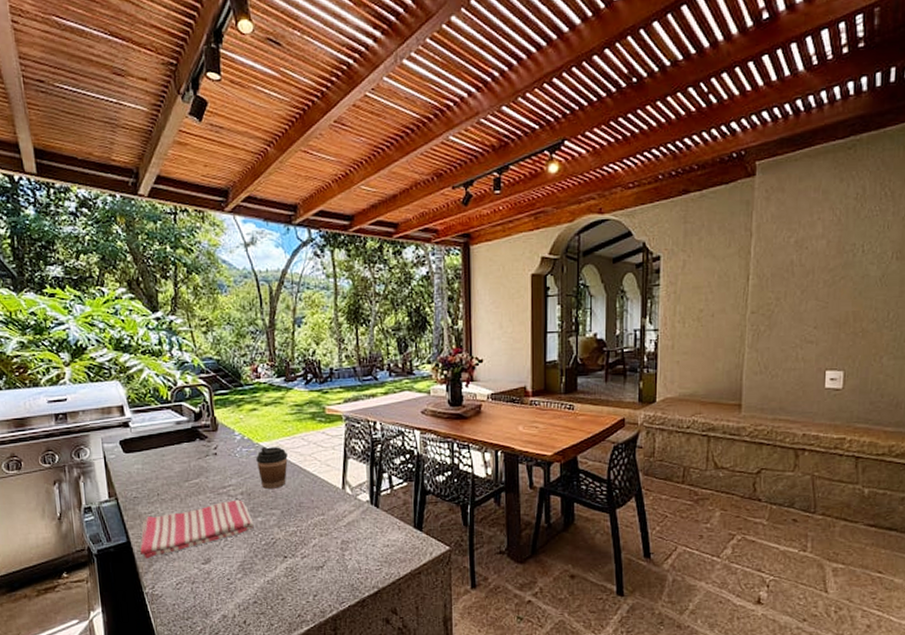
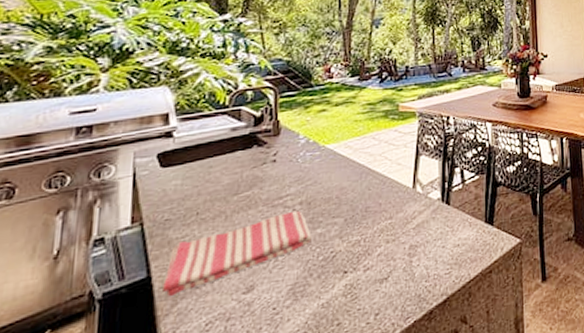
coffee cup: present [256,447,288,489] -> none [321,148,356,195]

